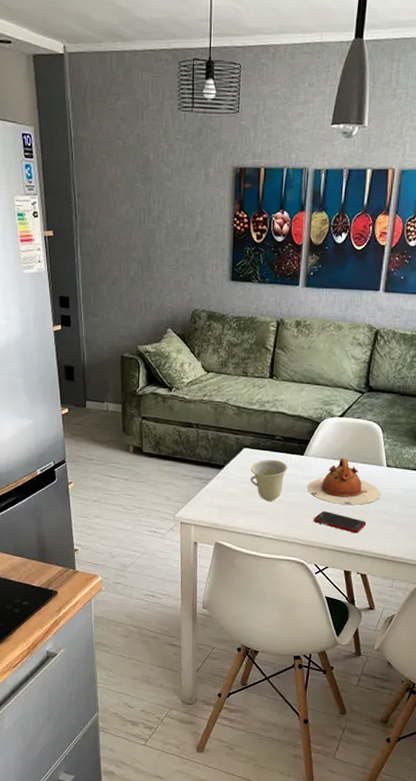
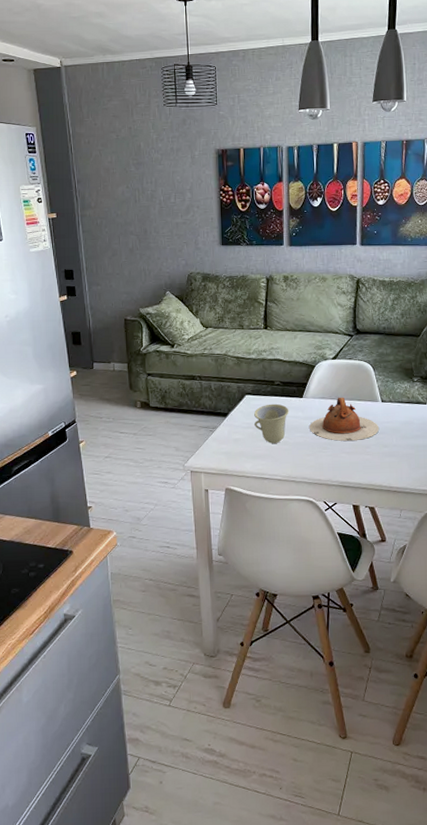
cell phone: present [313,511,367,533] -> none [317,449,369,468]

